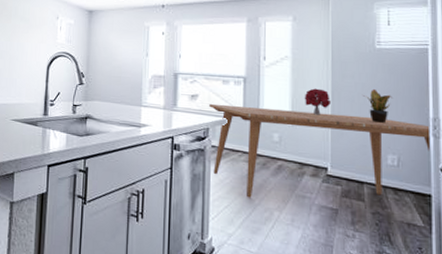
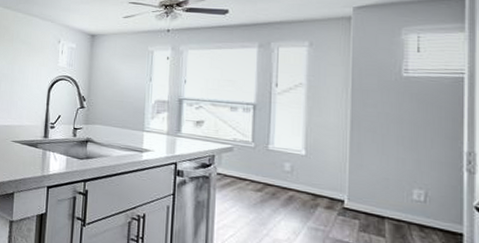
dining table: present [209,103,429,198] -> none [215,130,462,232]
bouquet: present [304,88,330,115] -> none [319,117,349,146]
potted plant: present [363,88,392,123] -> none [387,119,420,156]

